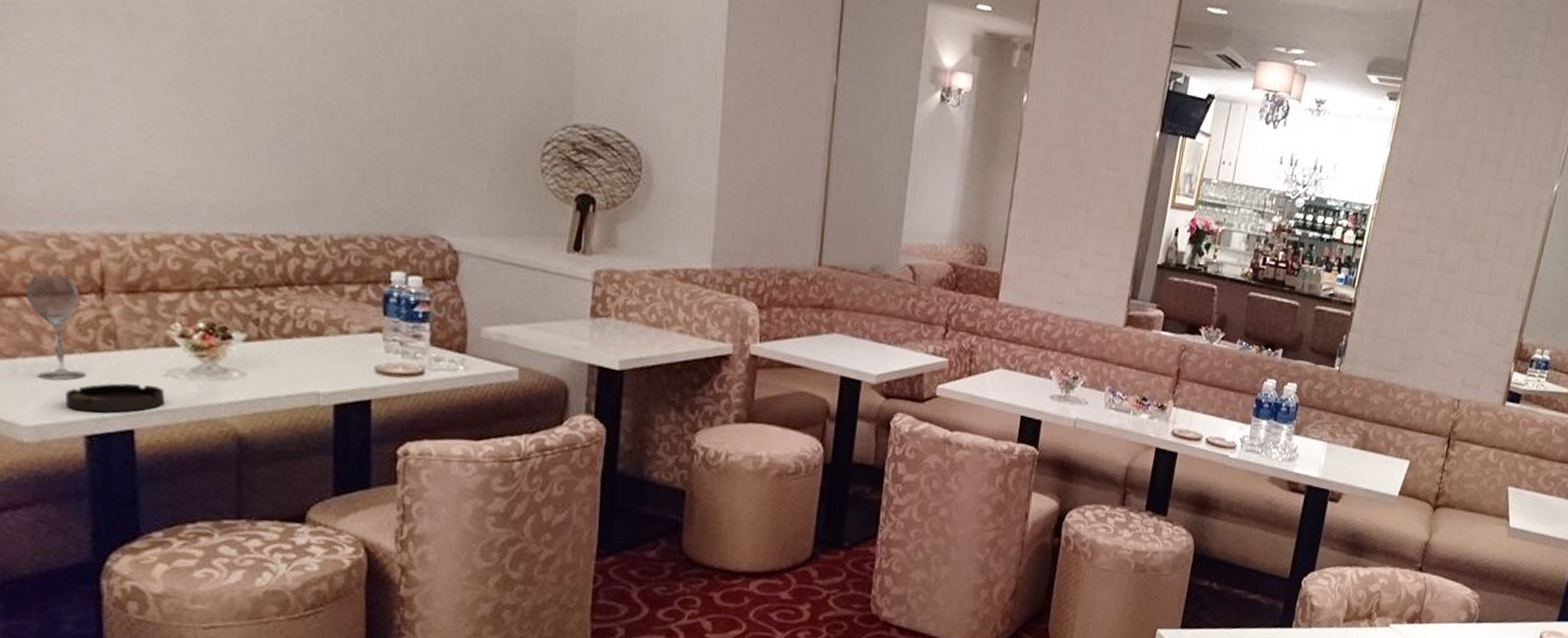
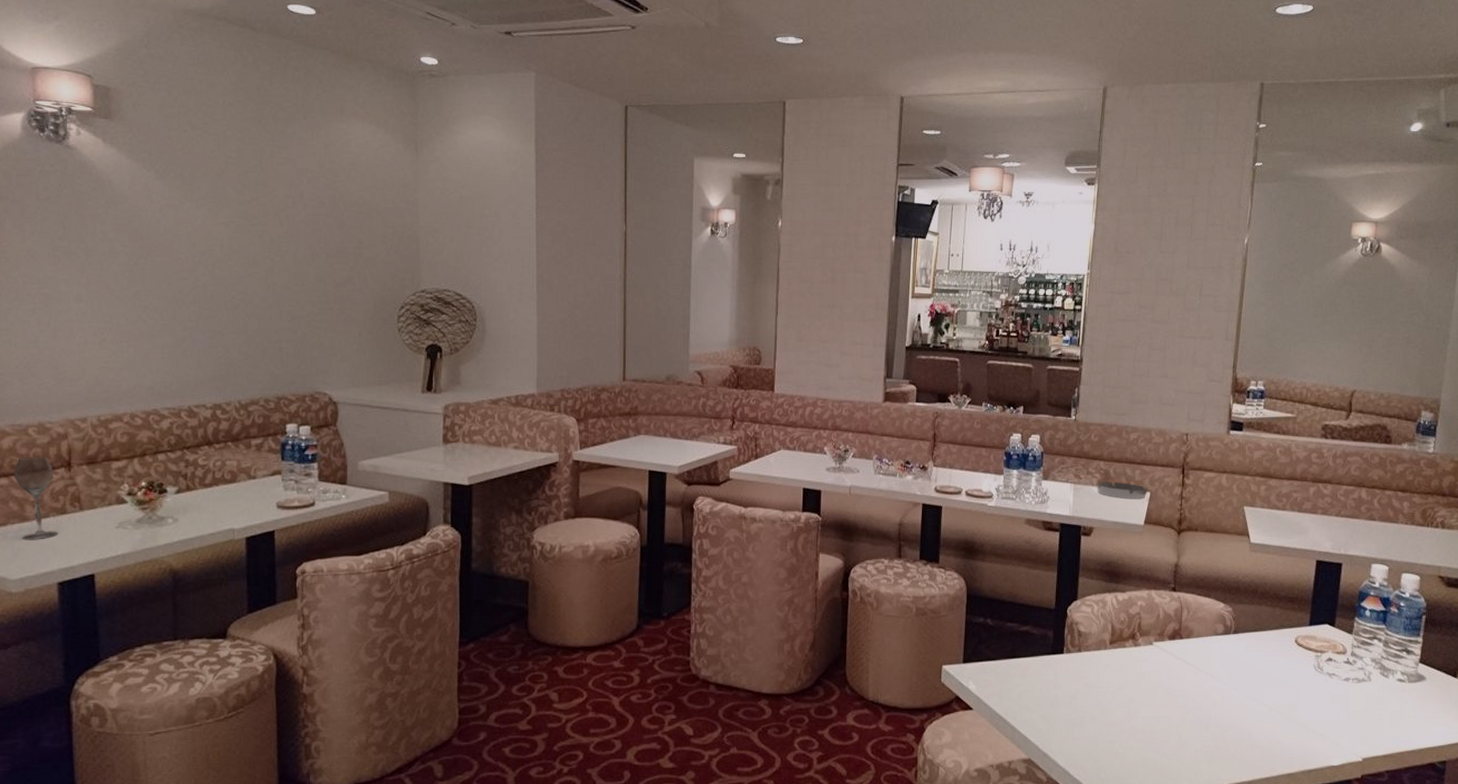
ashtray: present [64,383,166,413] -> none [42,536,118,563]
ashtray: none [1352,443,1407,468] -> present [1097,482,1147,500]

